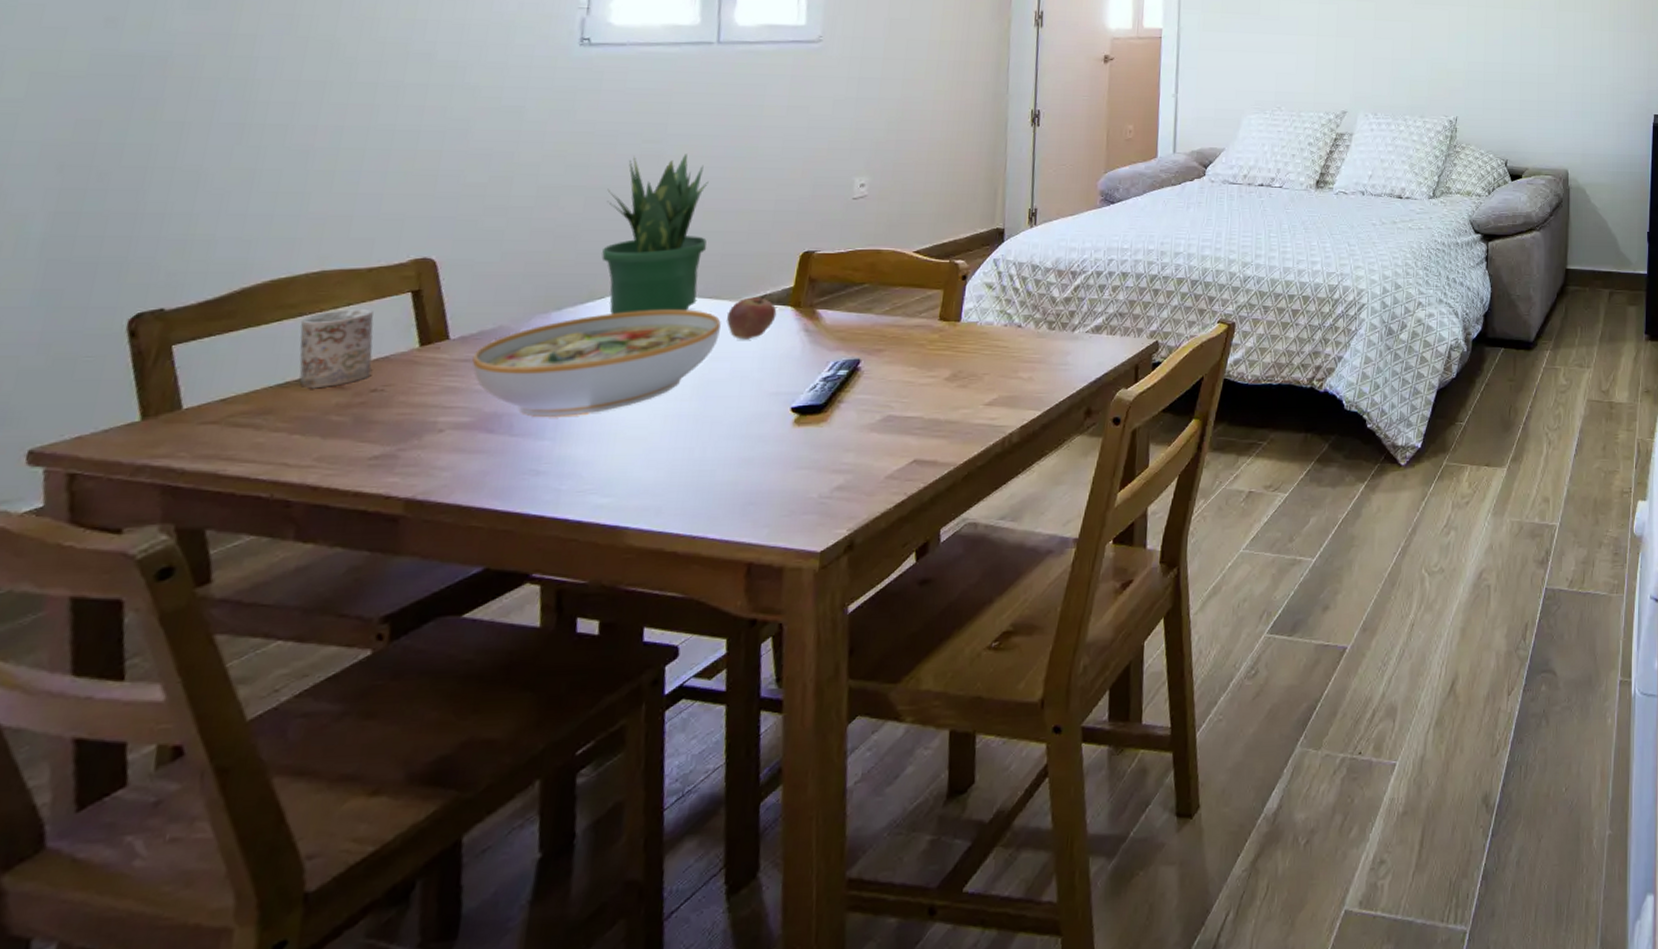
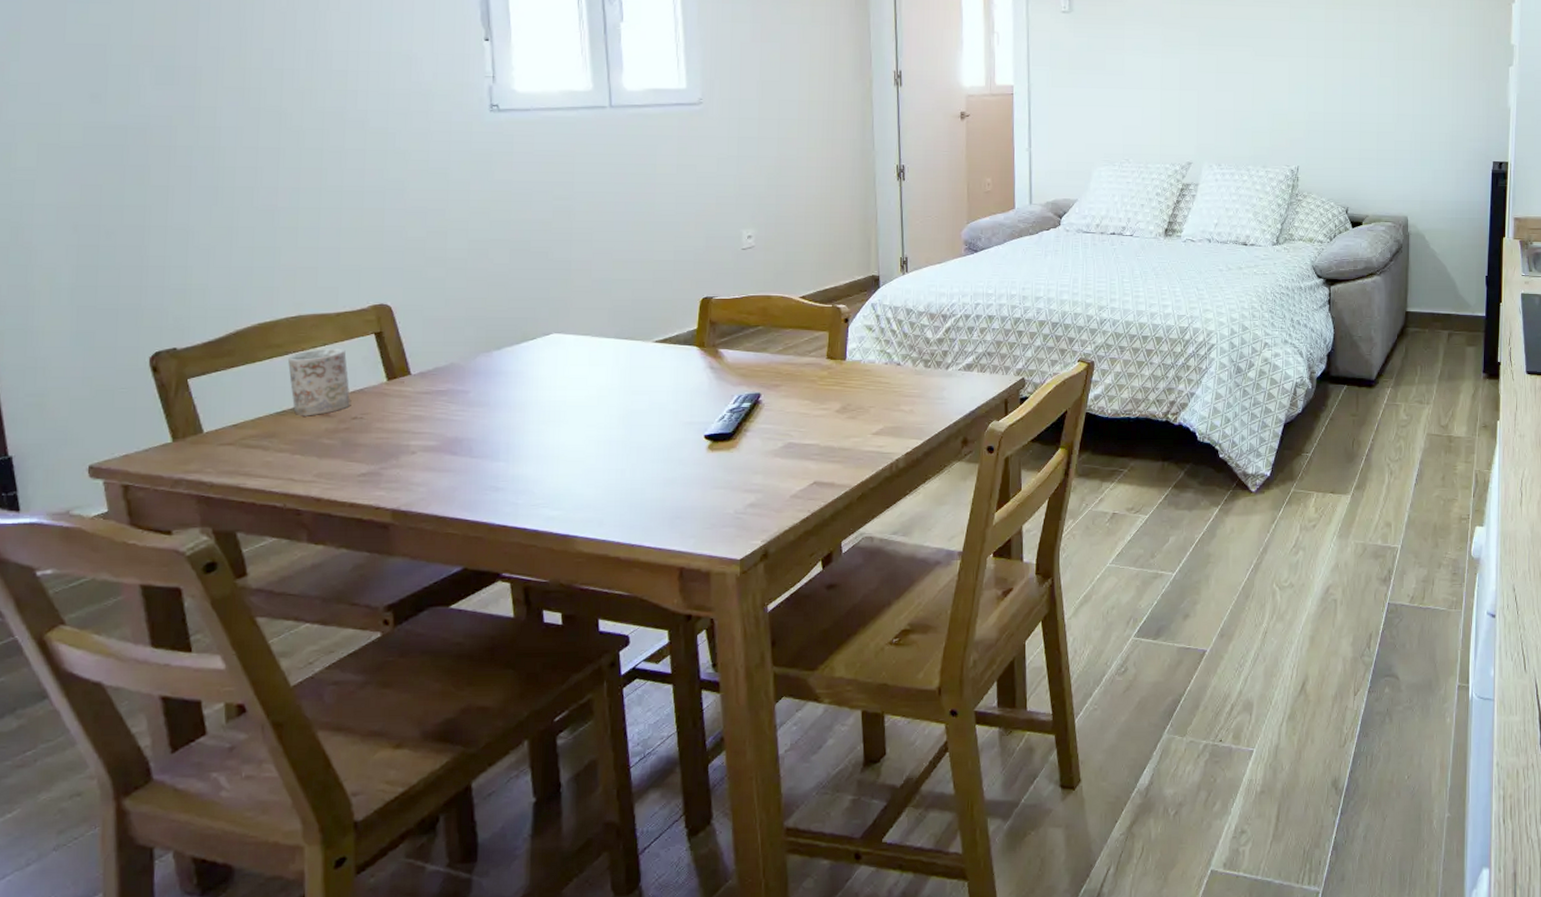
bowl: present [472,310,721,417] -> none [432,349,637,441]
planter: present [601,154,709,315] -> none [528,210,619,354]
fruit: present [727,293,777,340] -> none [642,335,685,376]

